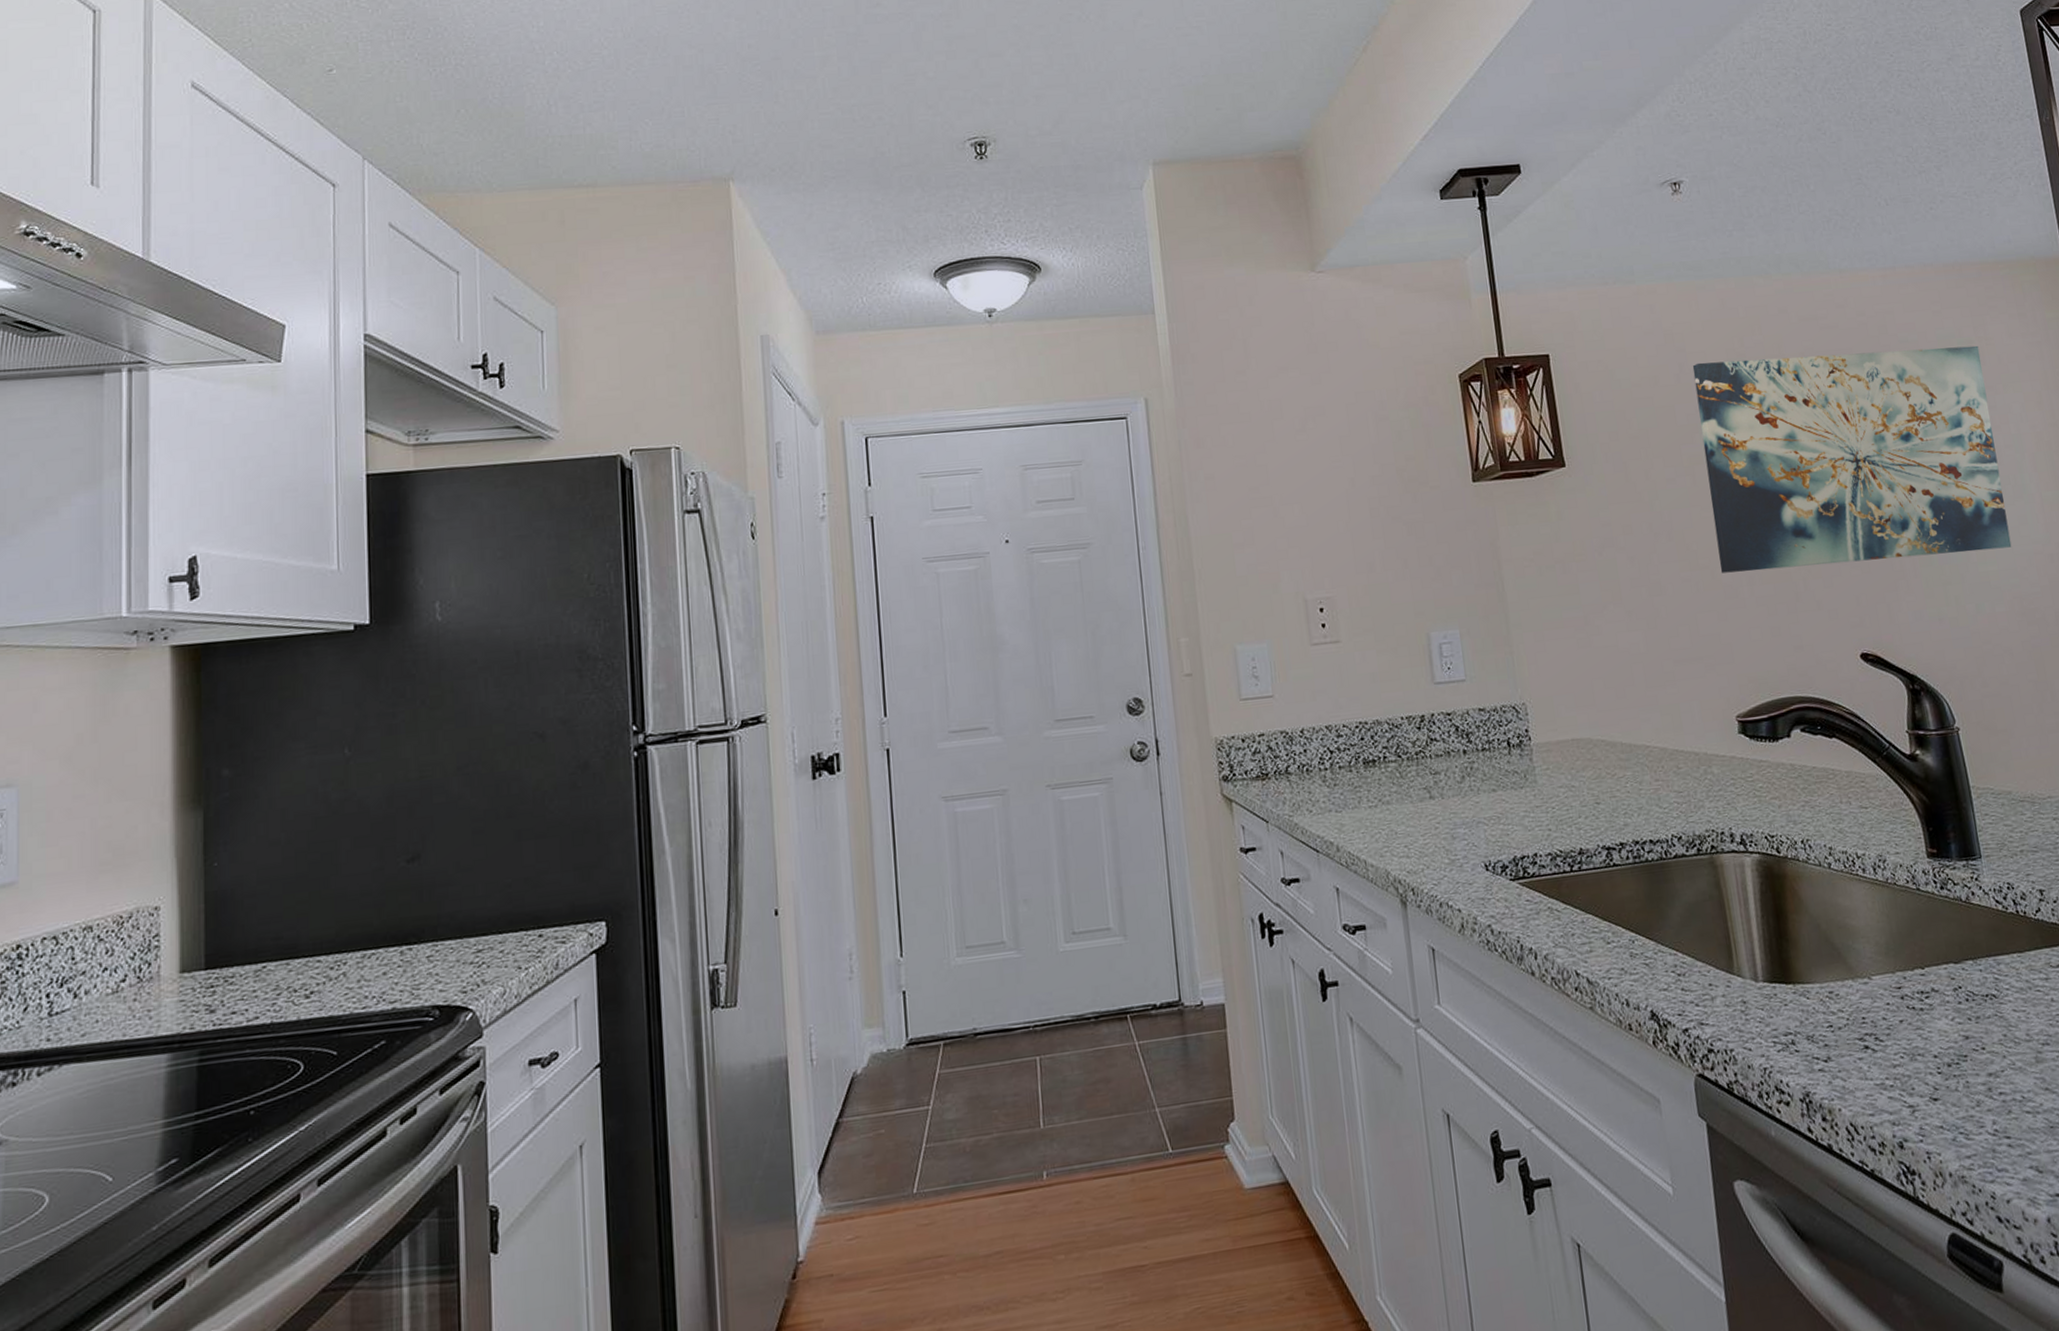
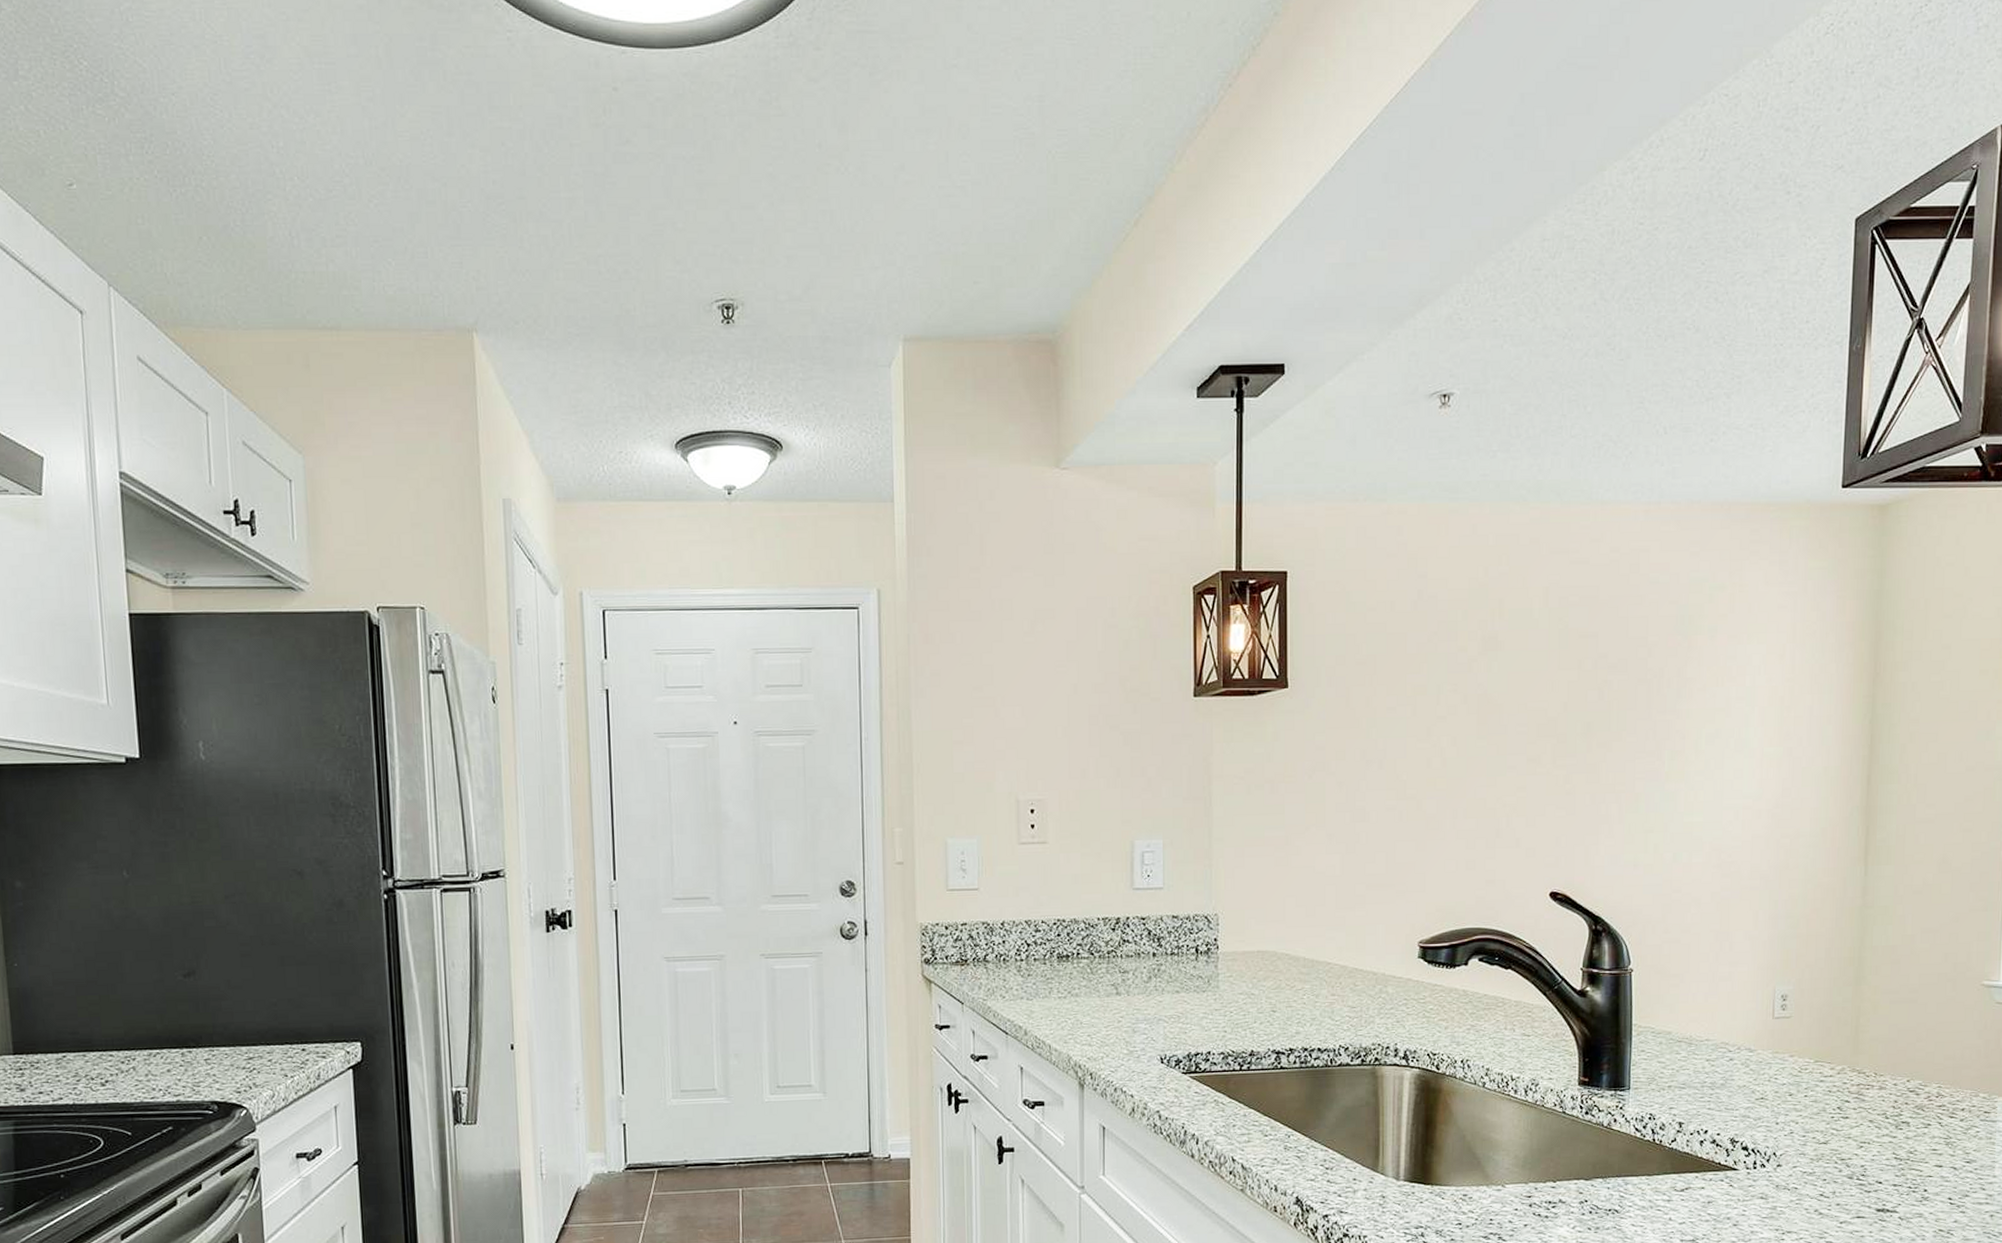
wall art: present [1692,345,2012,574] -> none [1426,590,1731,805]

